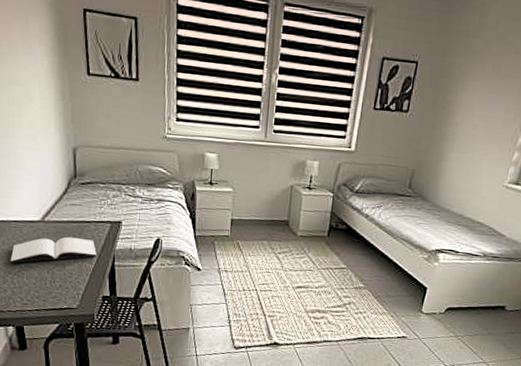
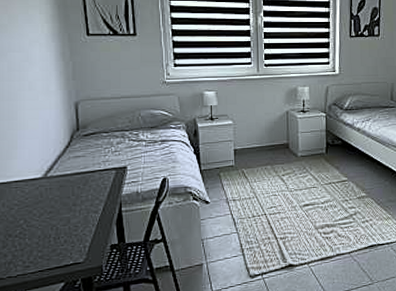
book: present [10,236,97,264] -> none [10,189,102,226]

